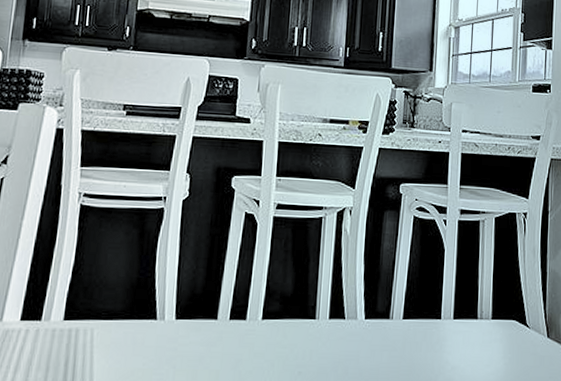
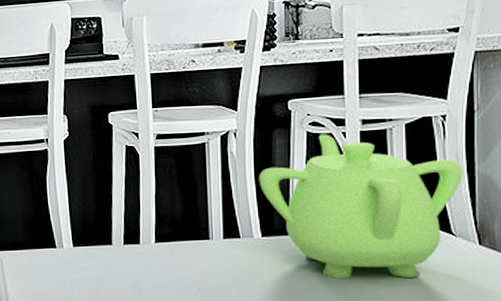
teapot: none [367,219,538,367] -> present [258,134,463,278]

